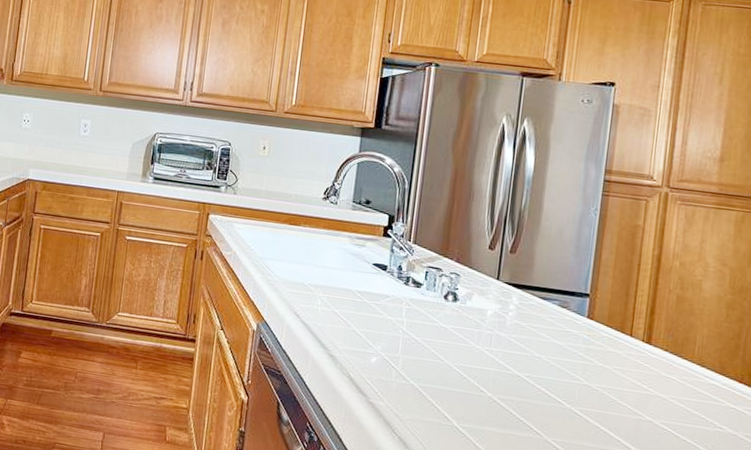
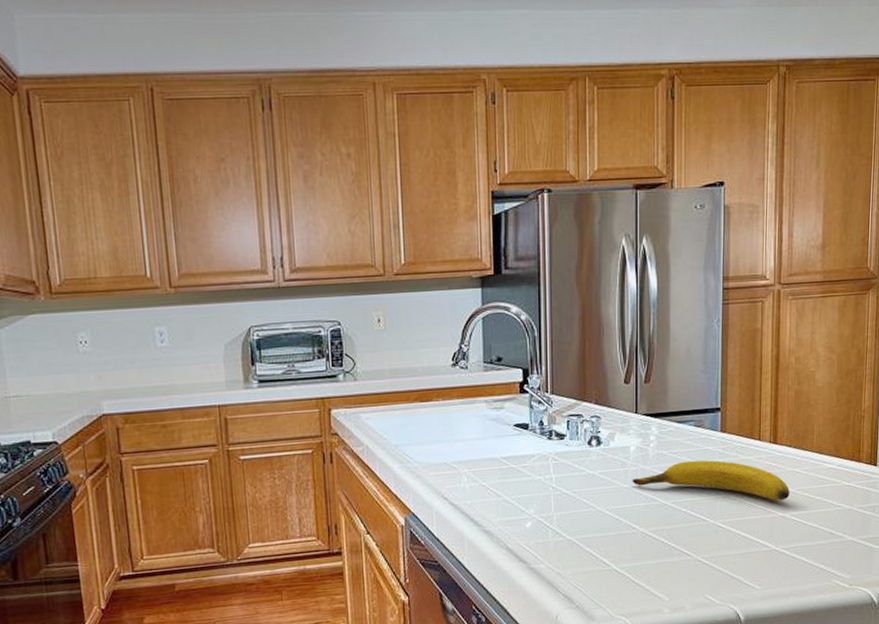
banana: none [485,337,662,405] -> present [632,460,790,501]

